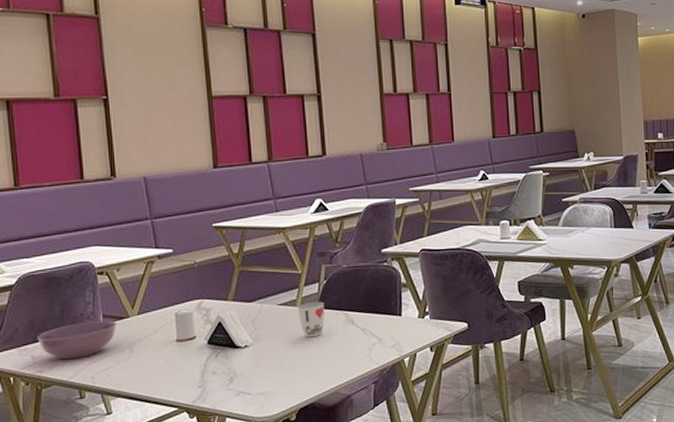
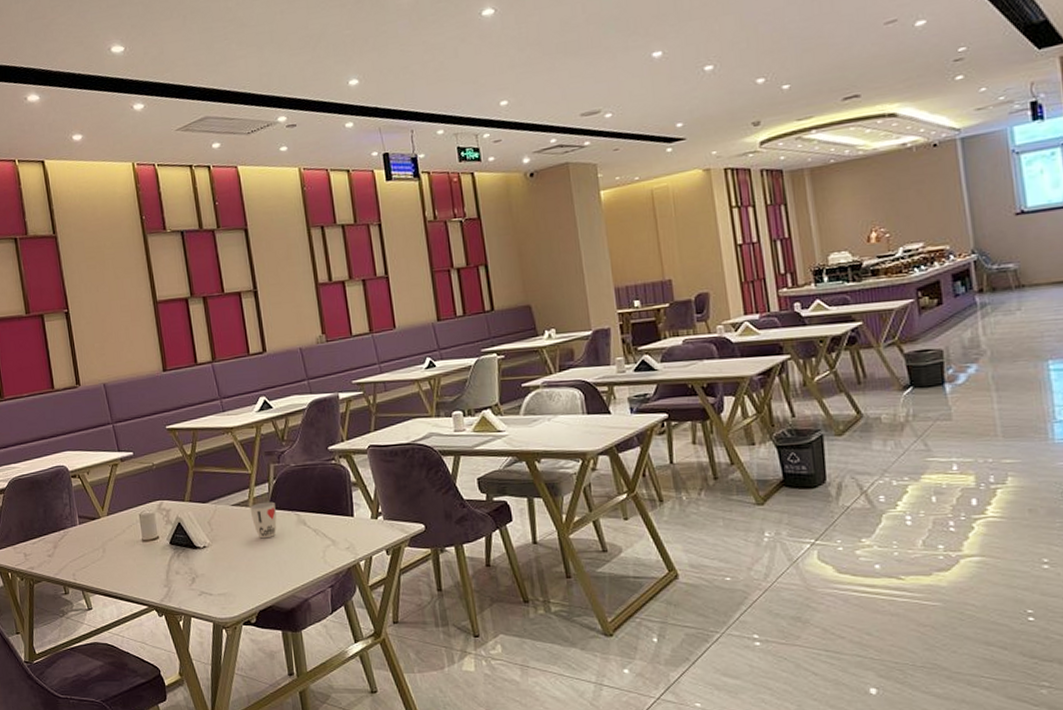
bowl: present [37,320,117,360] -> none [27,521,91,558]

